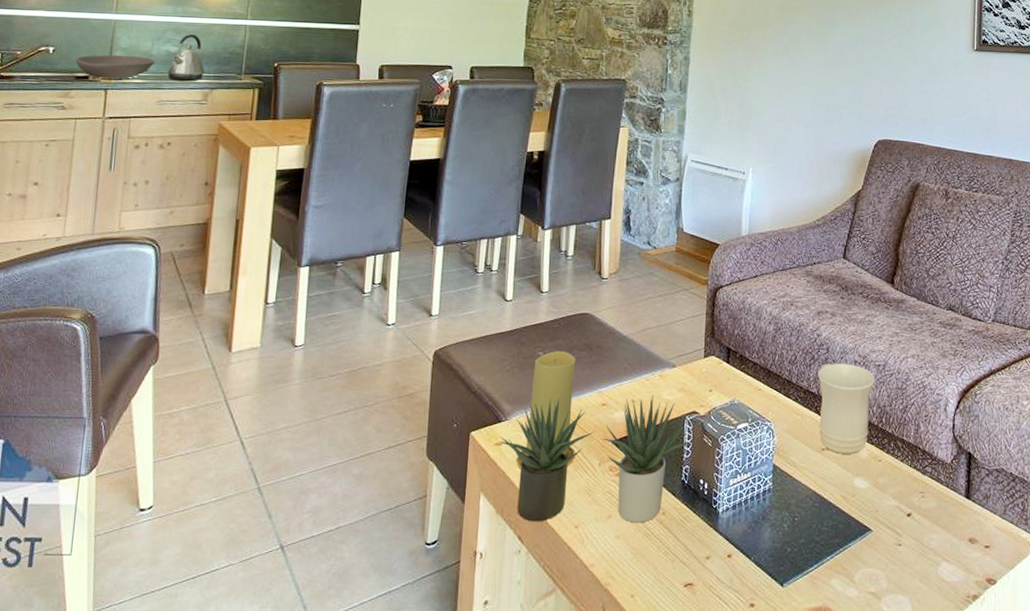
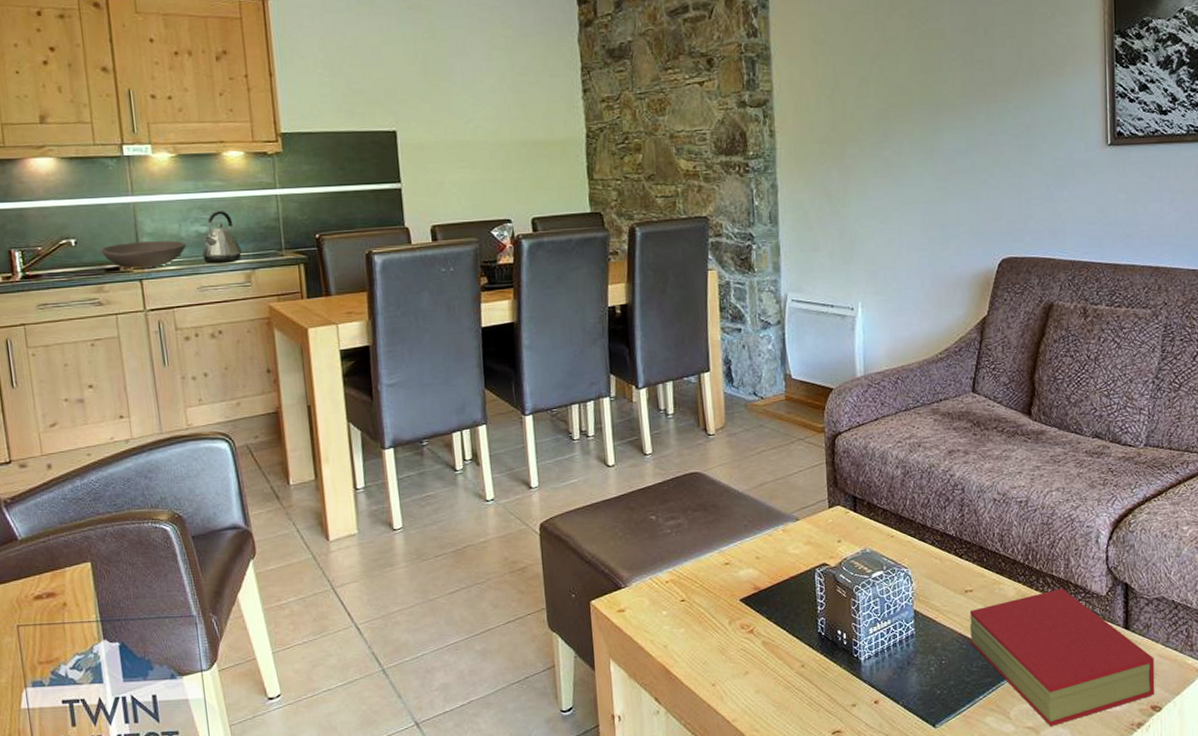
succulent plant: present [498,394,693,523] -> none [620,550,826,683]
candle: present [515,351,576,468] -> none [641,513,703,632]
mug: present [817,363,875,455] -> none [954,502,1018,596]
book: none [823,452,992,593] -> present [969,588,1155,726]

